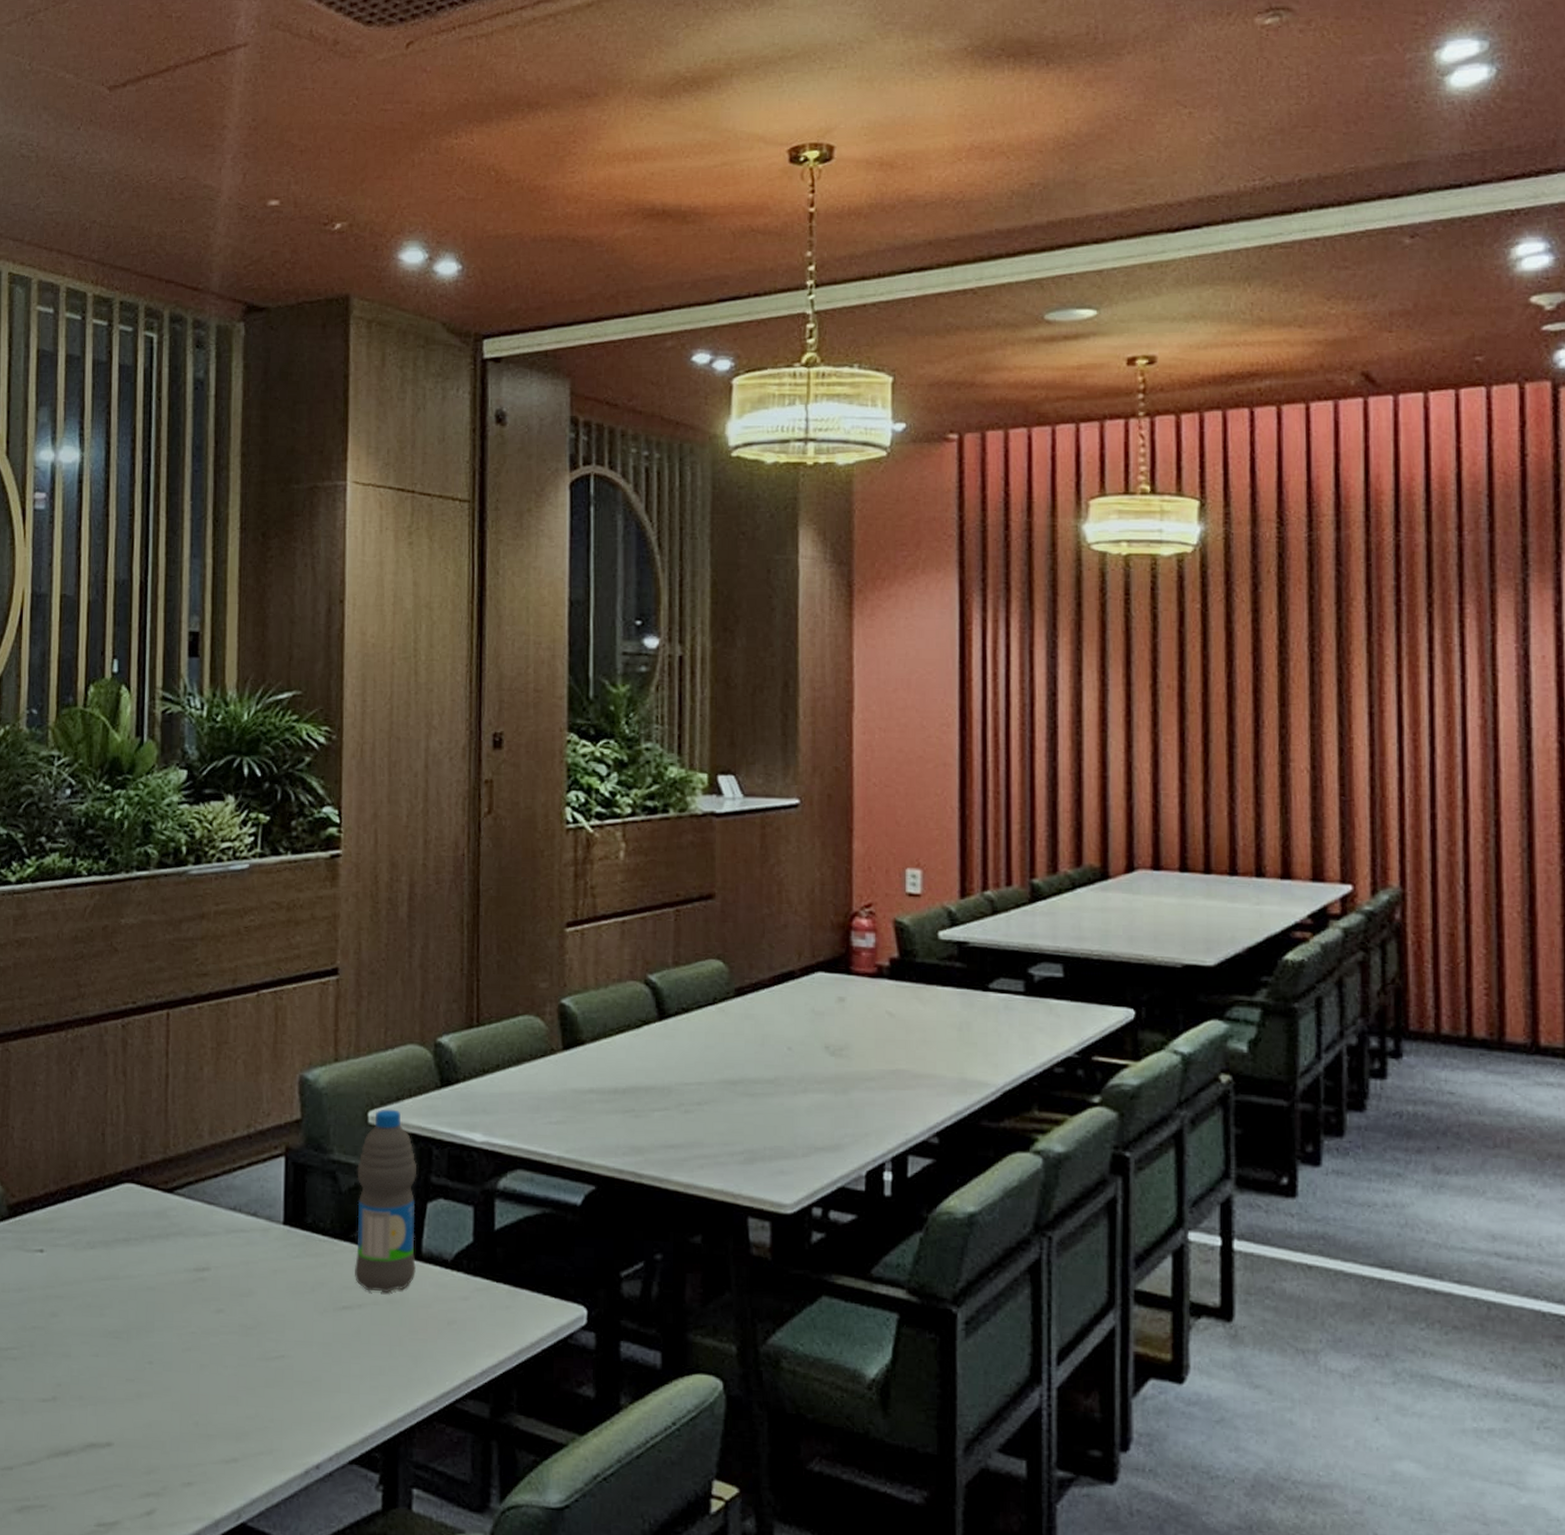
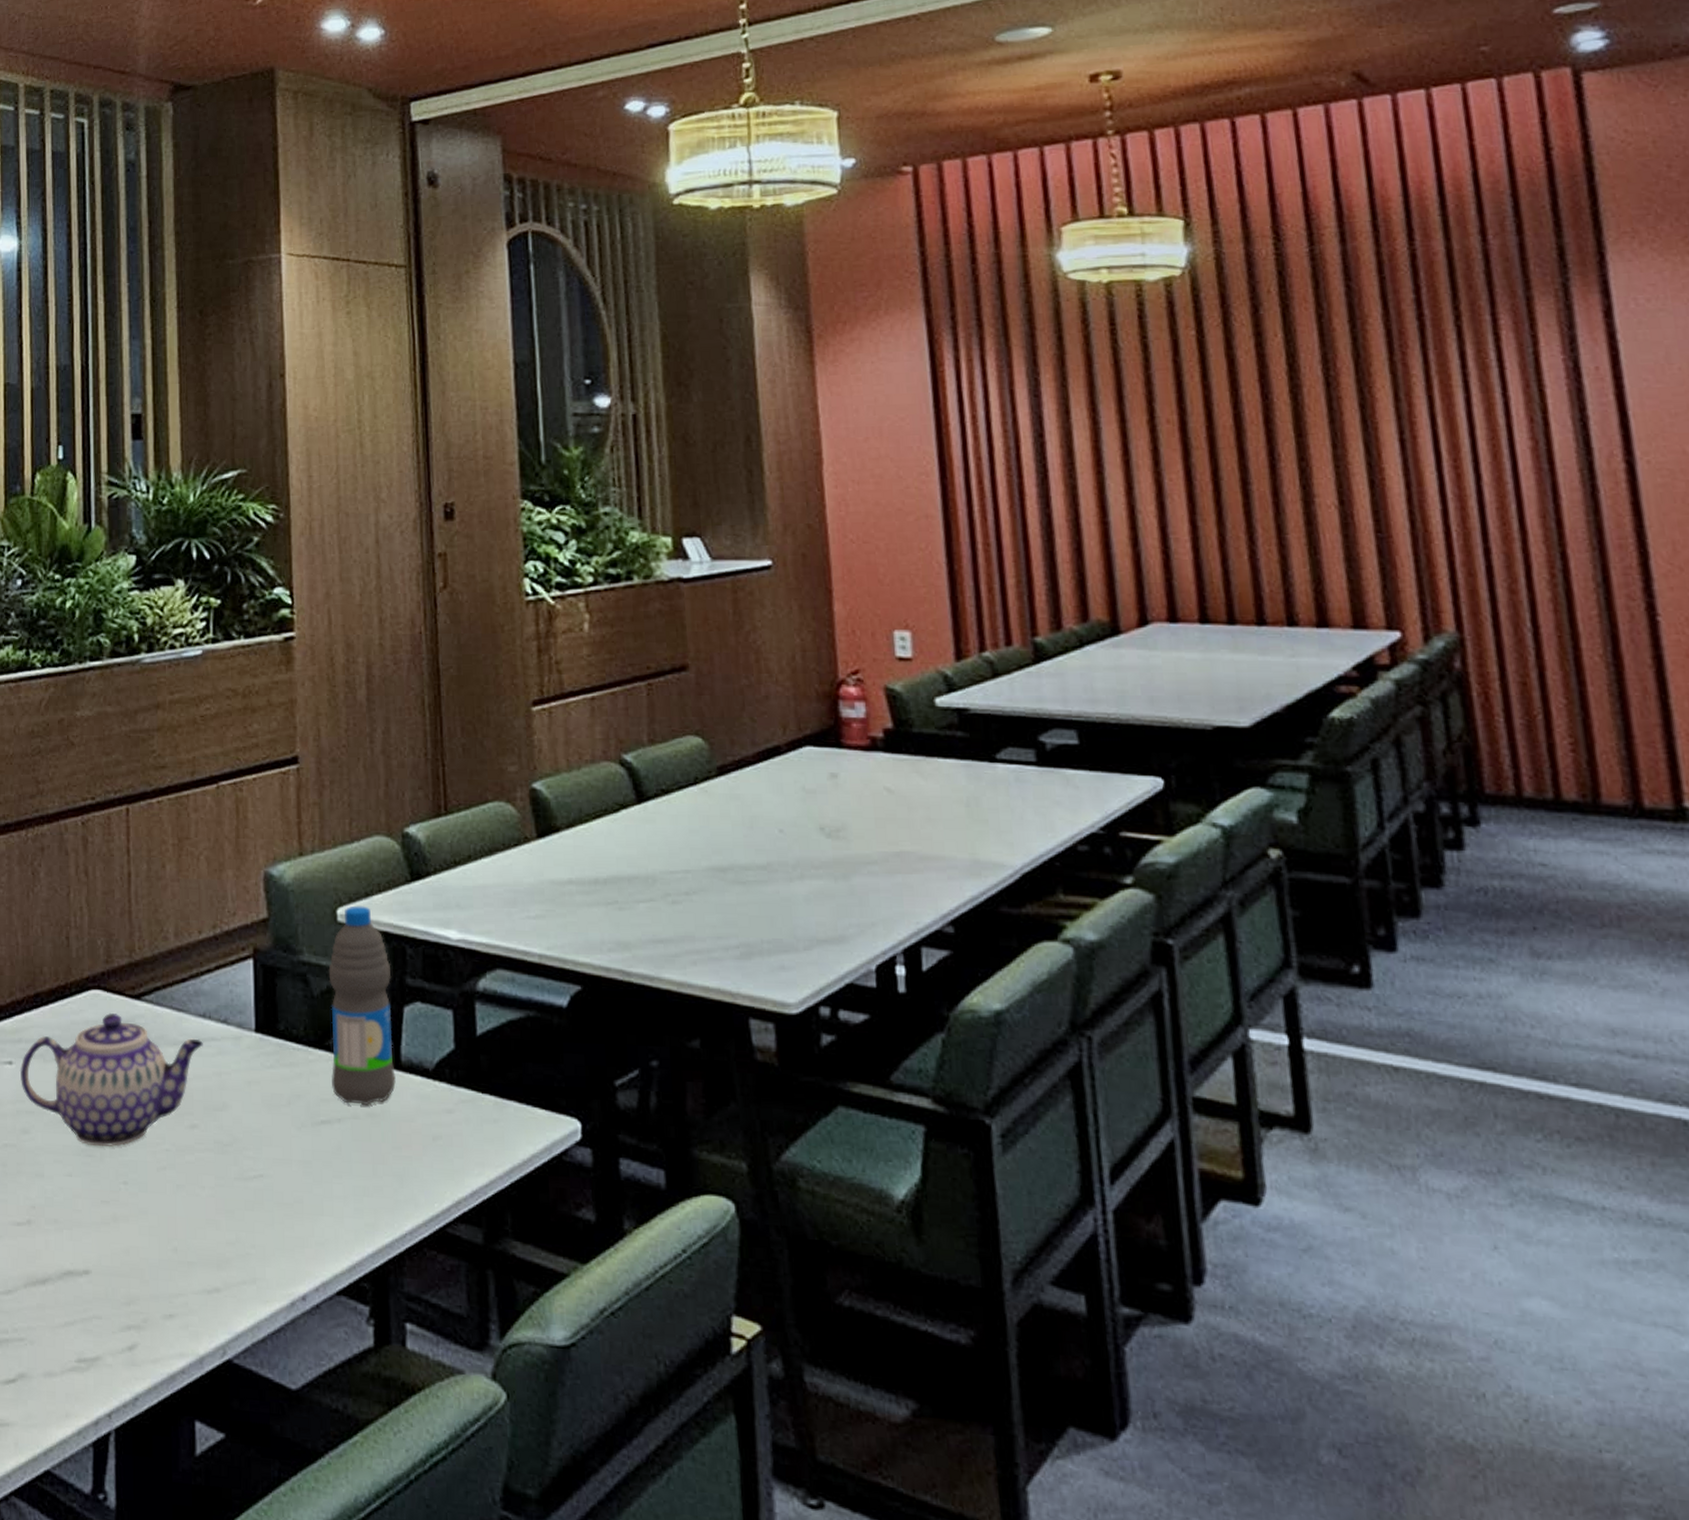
teapot: none [50,1206,232,1330] -> present [19,1013,203,1147]

